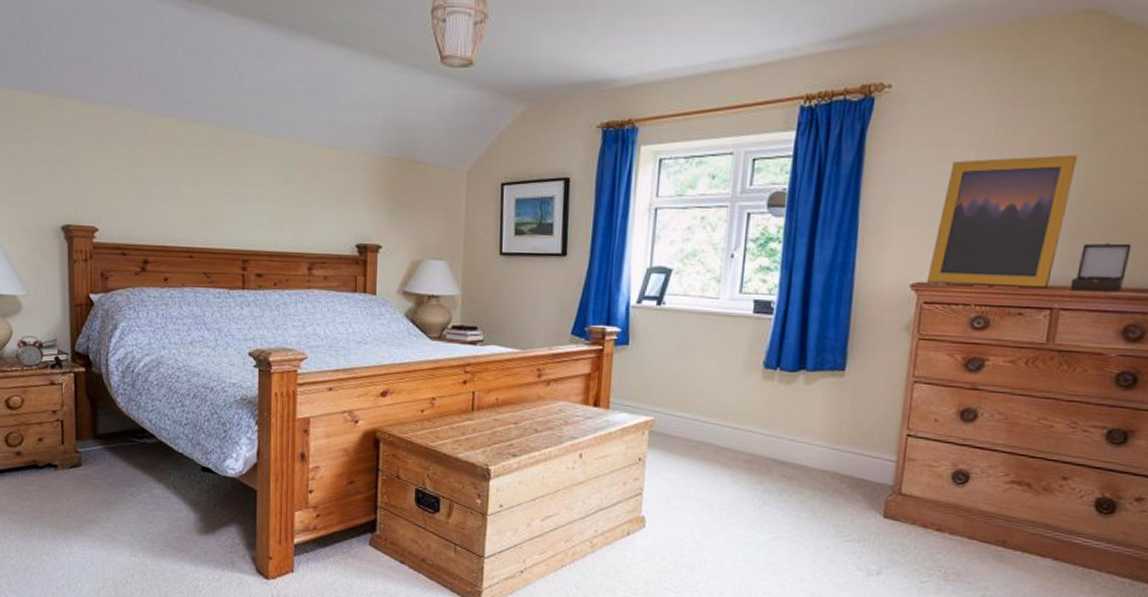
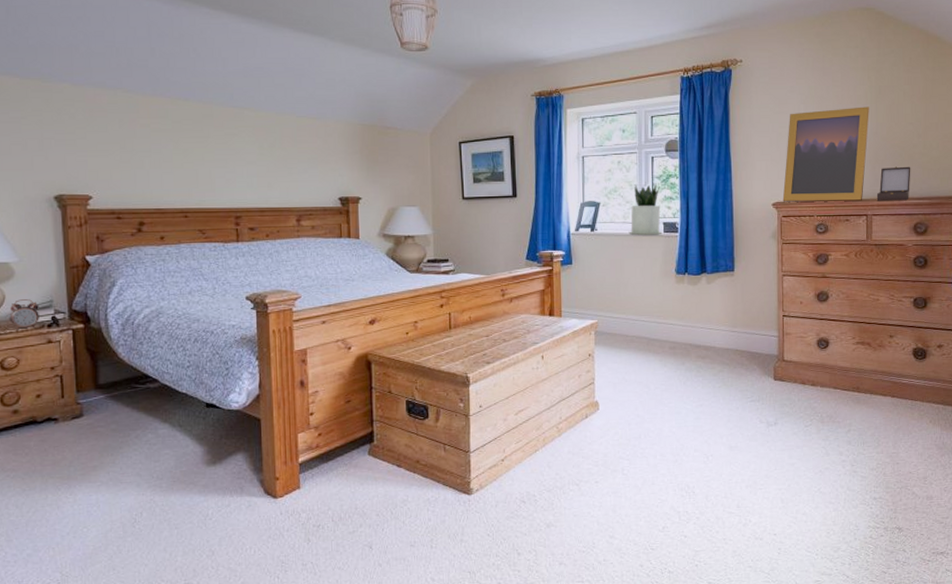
planter: none [706,248,755,316] -> present [628,184,662,236]

